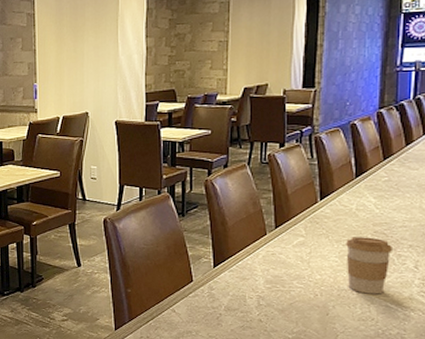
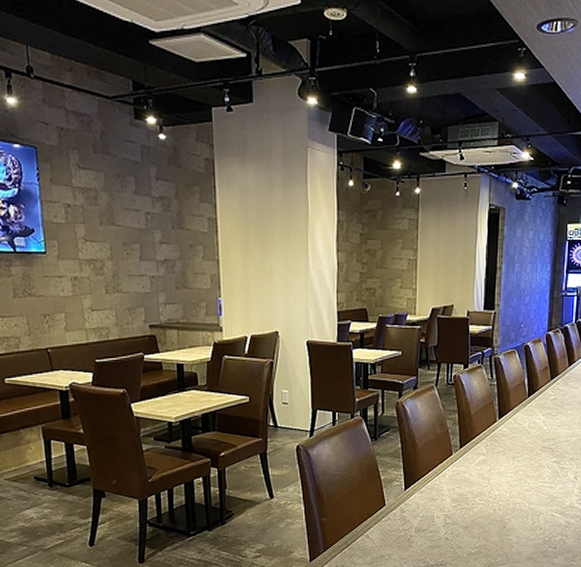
coffee cup: present [346,237,392,294] -> none [520,452,557,506]

